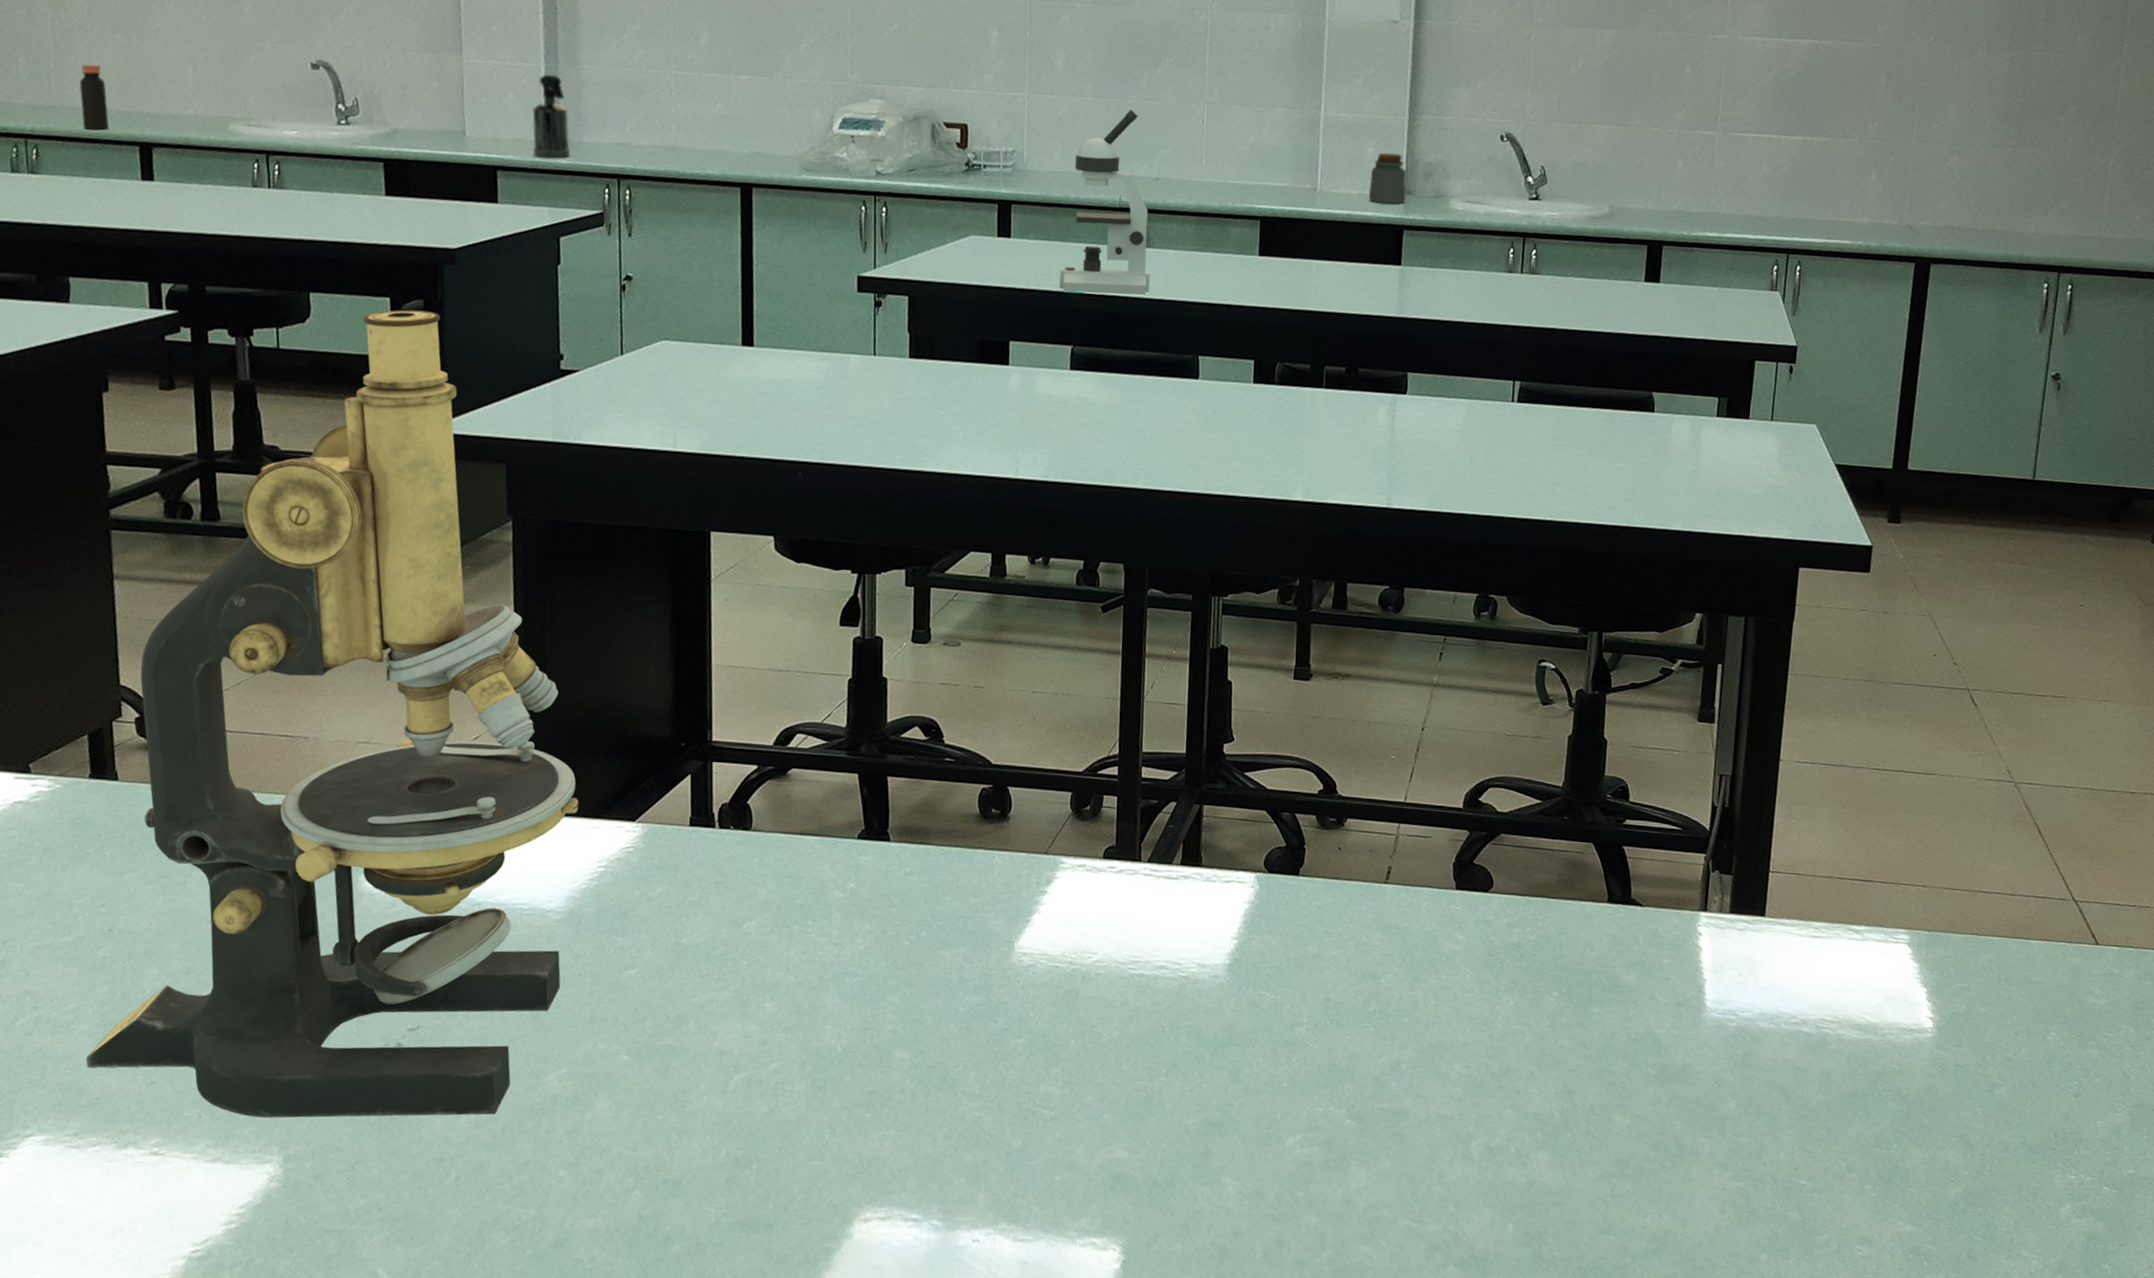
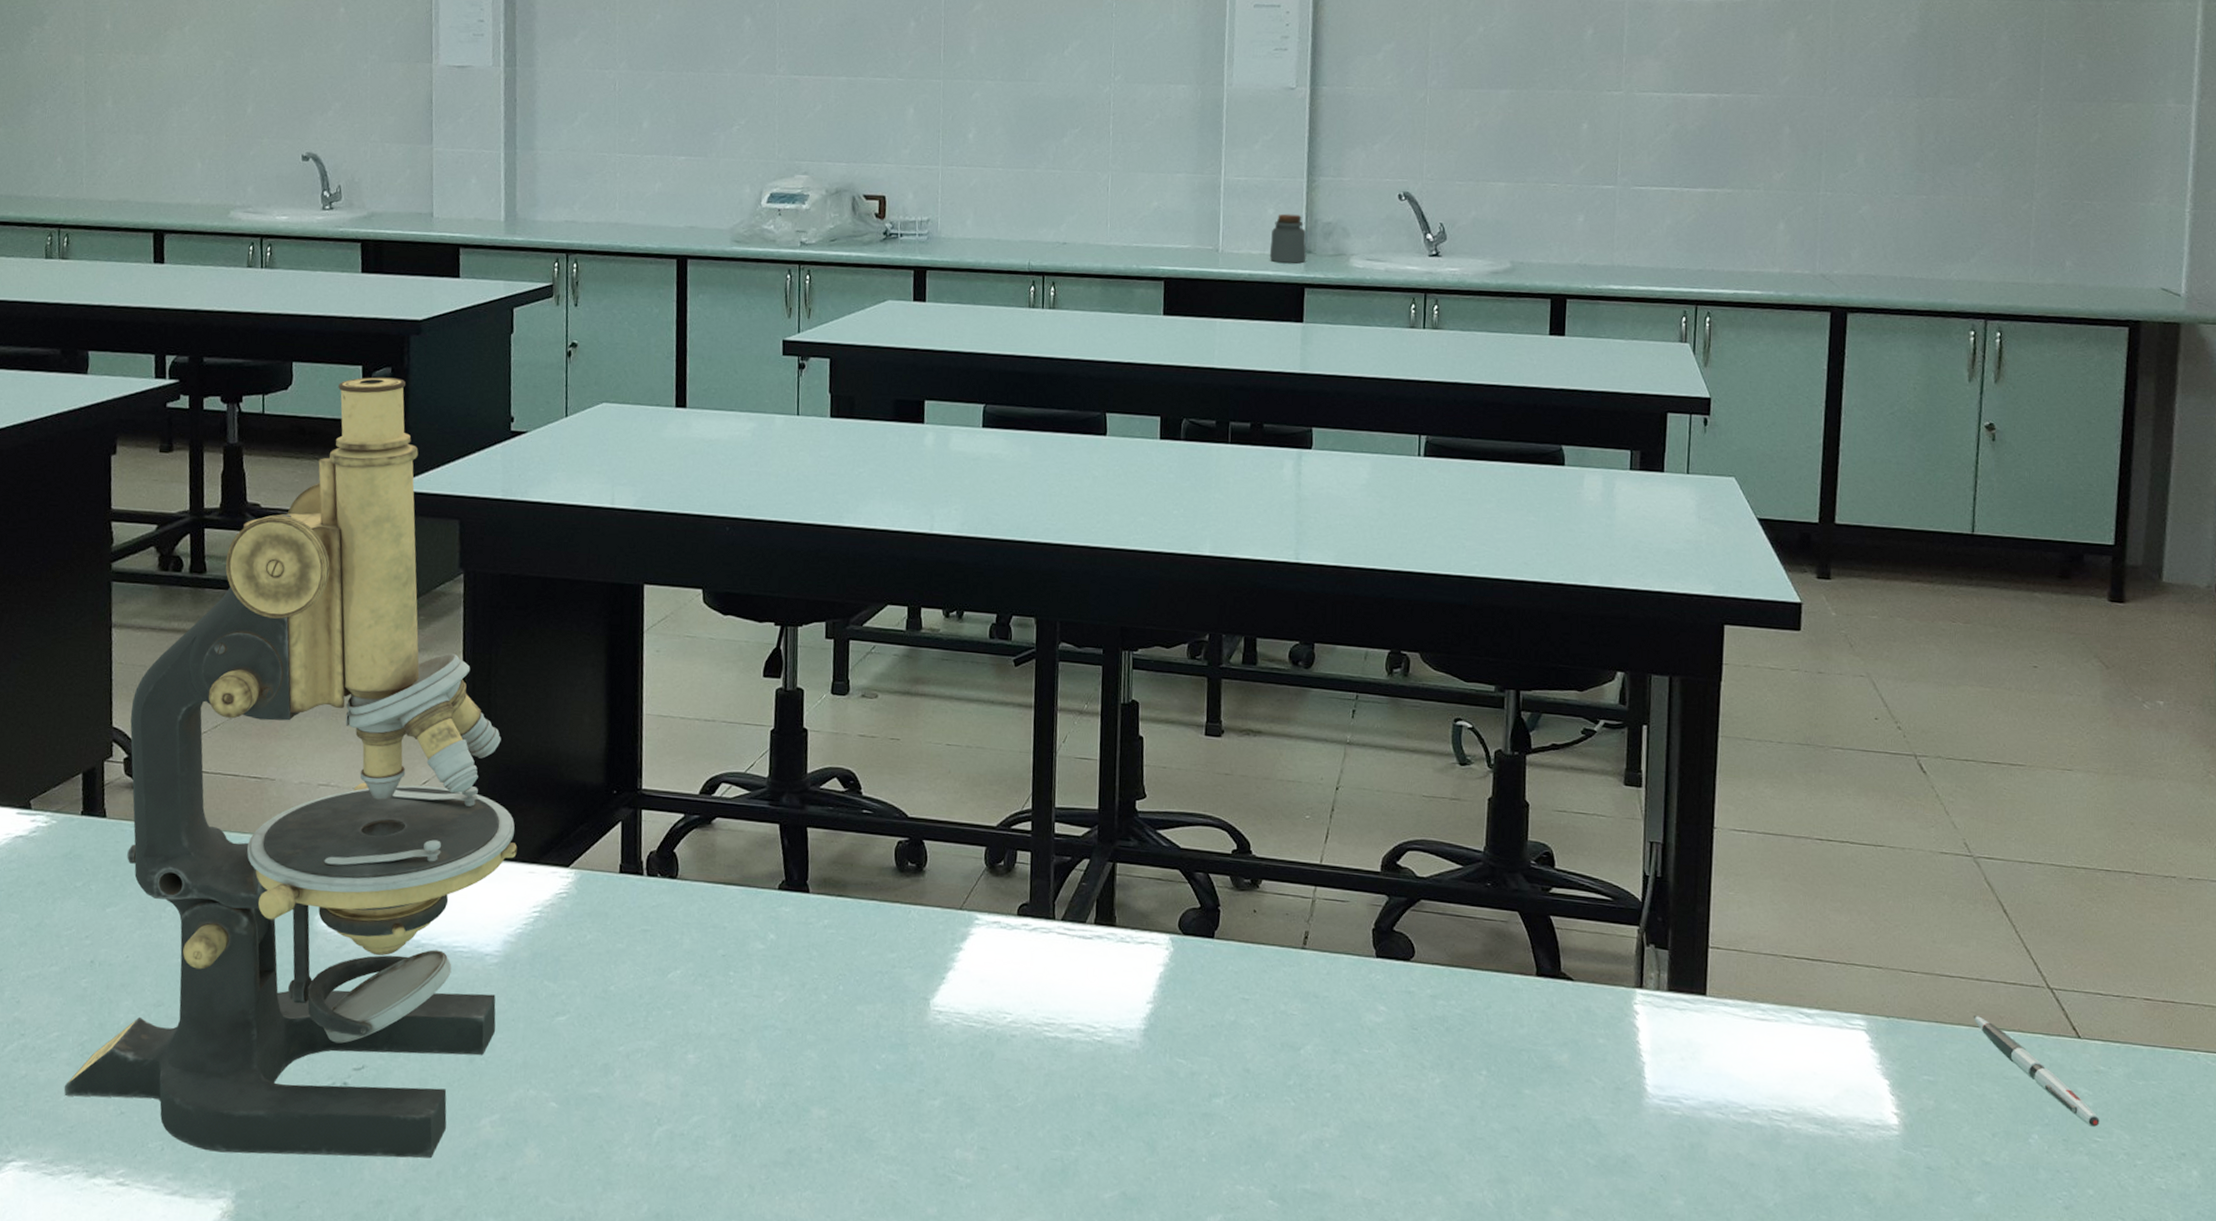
bottle: present [79,64,110,131] -> none [106,161,130,220]
spray bottle: present [532,74,571,158] -> none [492,159,525,236]
microscope: present [1059,110,1150,296] -> none [971,179,1059,356]
pen: none [2005,927,2111,1024] -> present [1973,1015,2101,1128]

